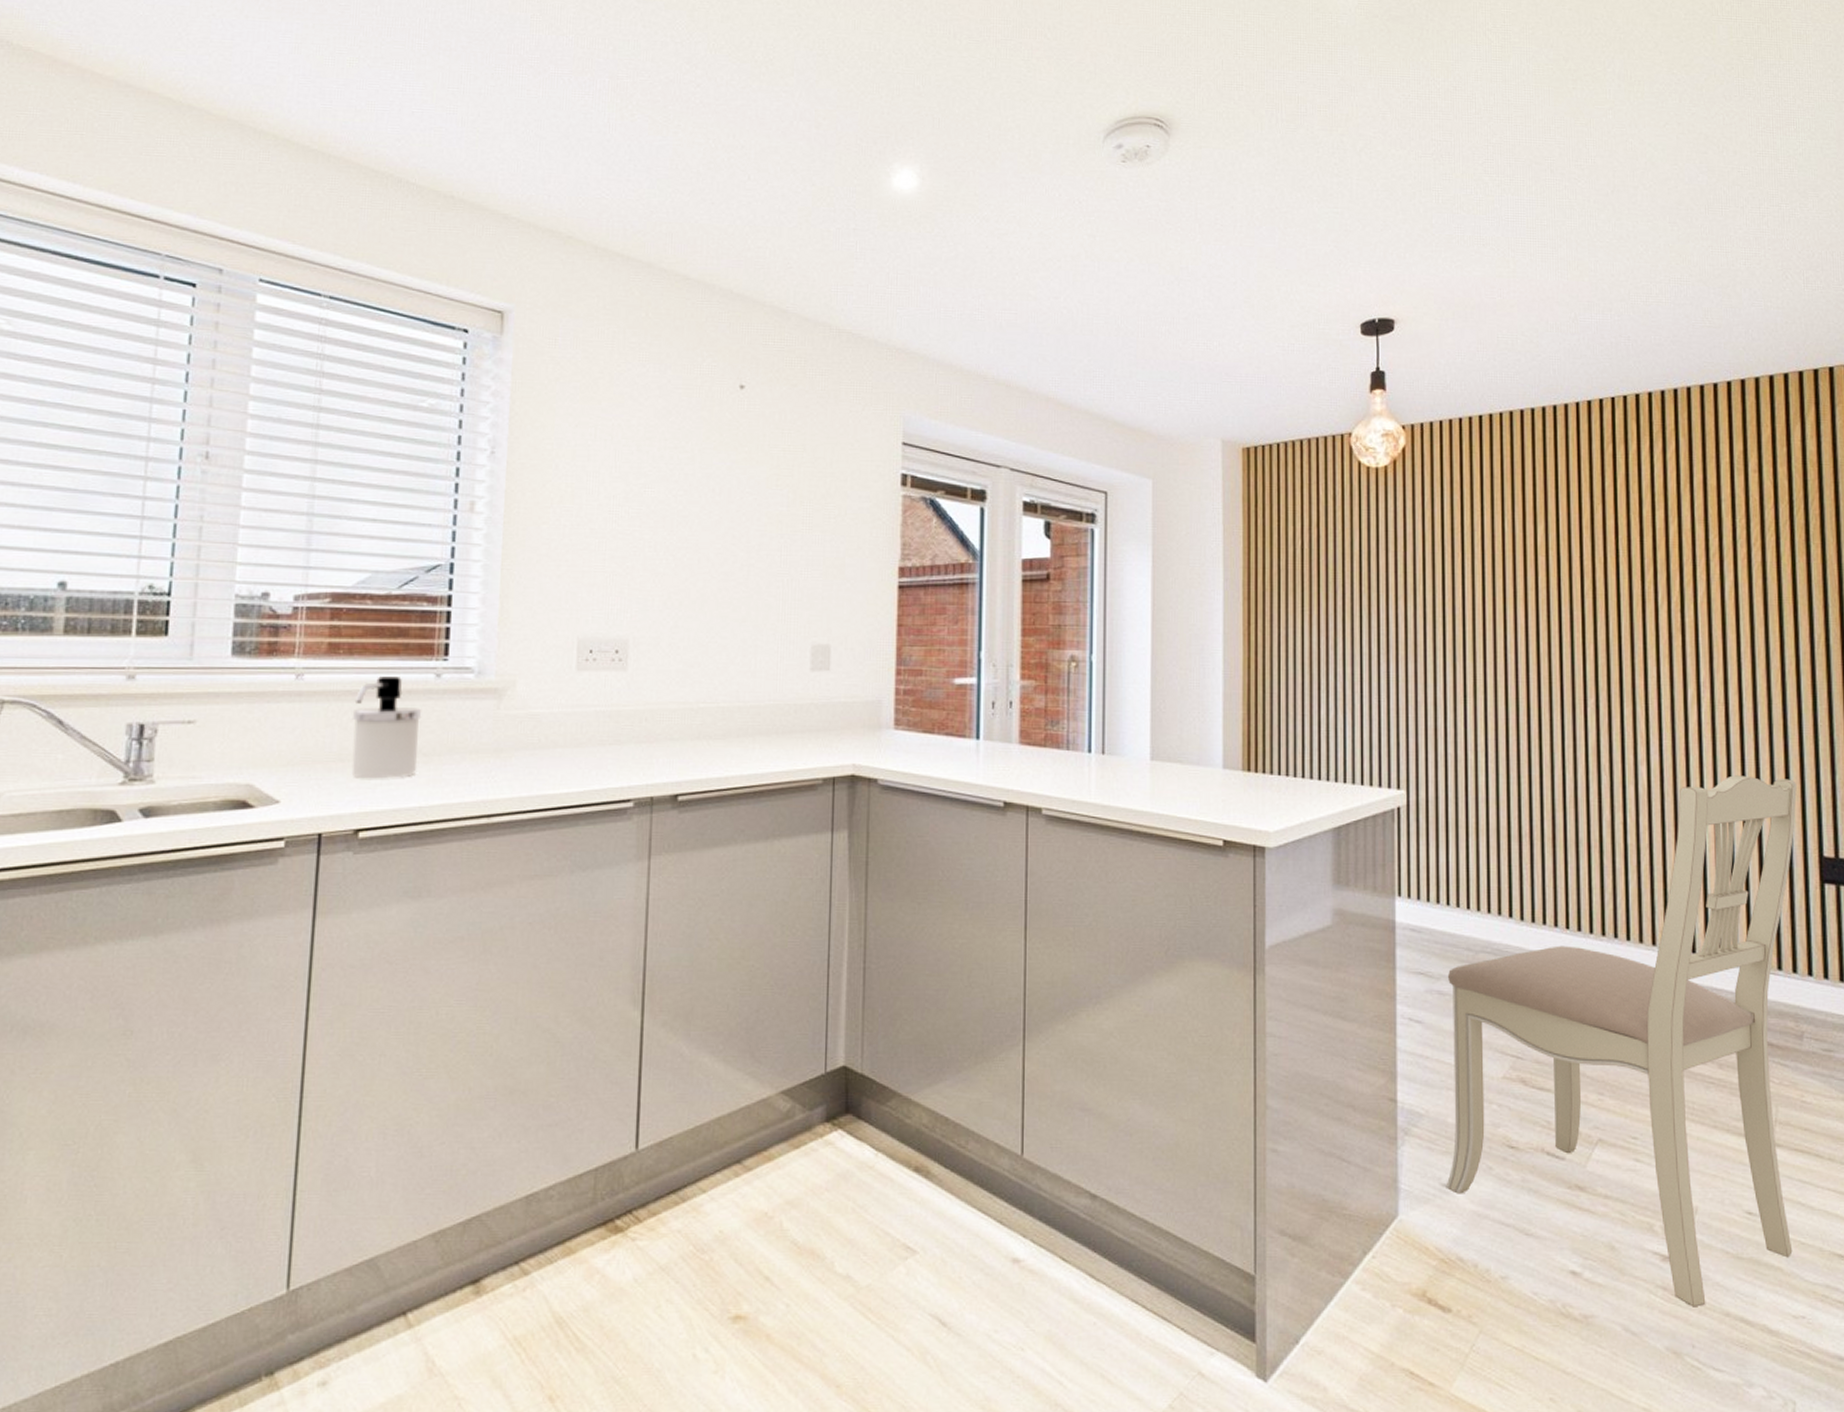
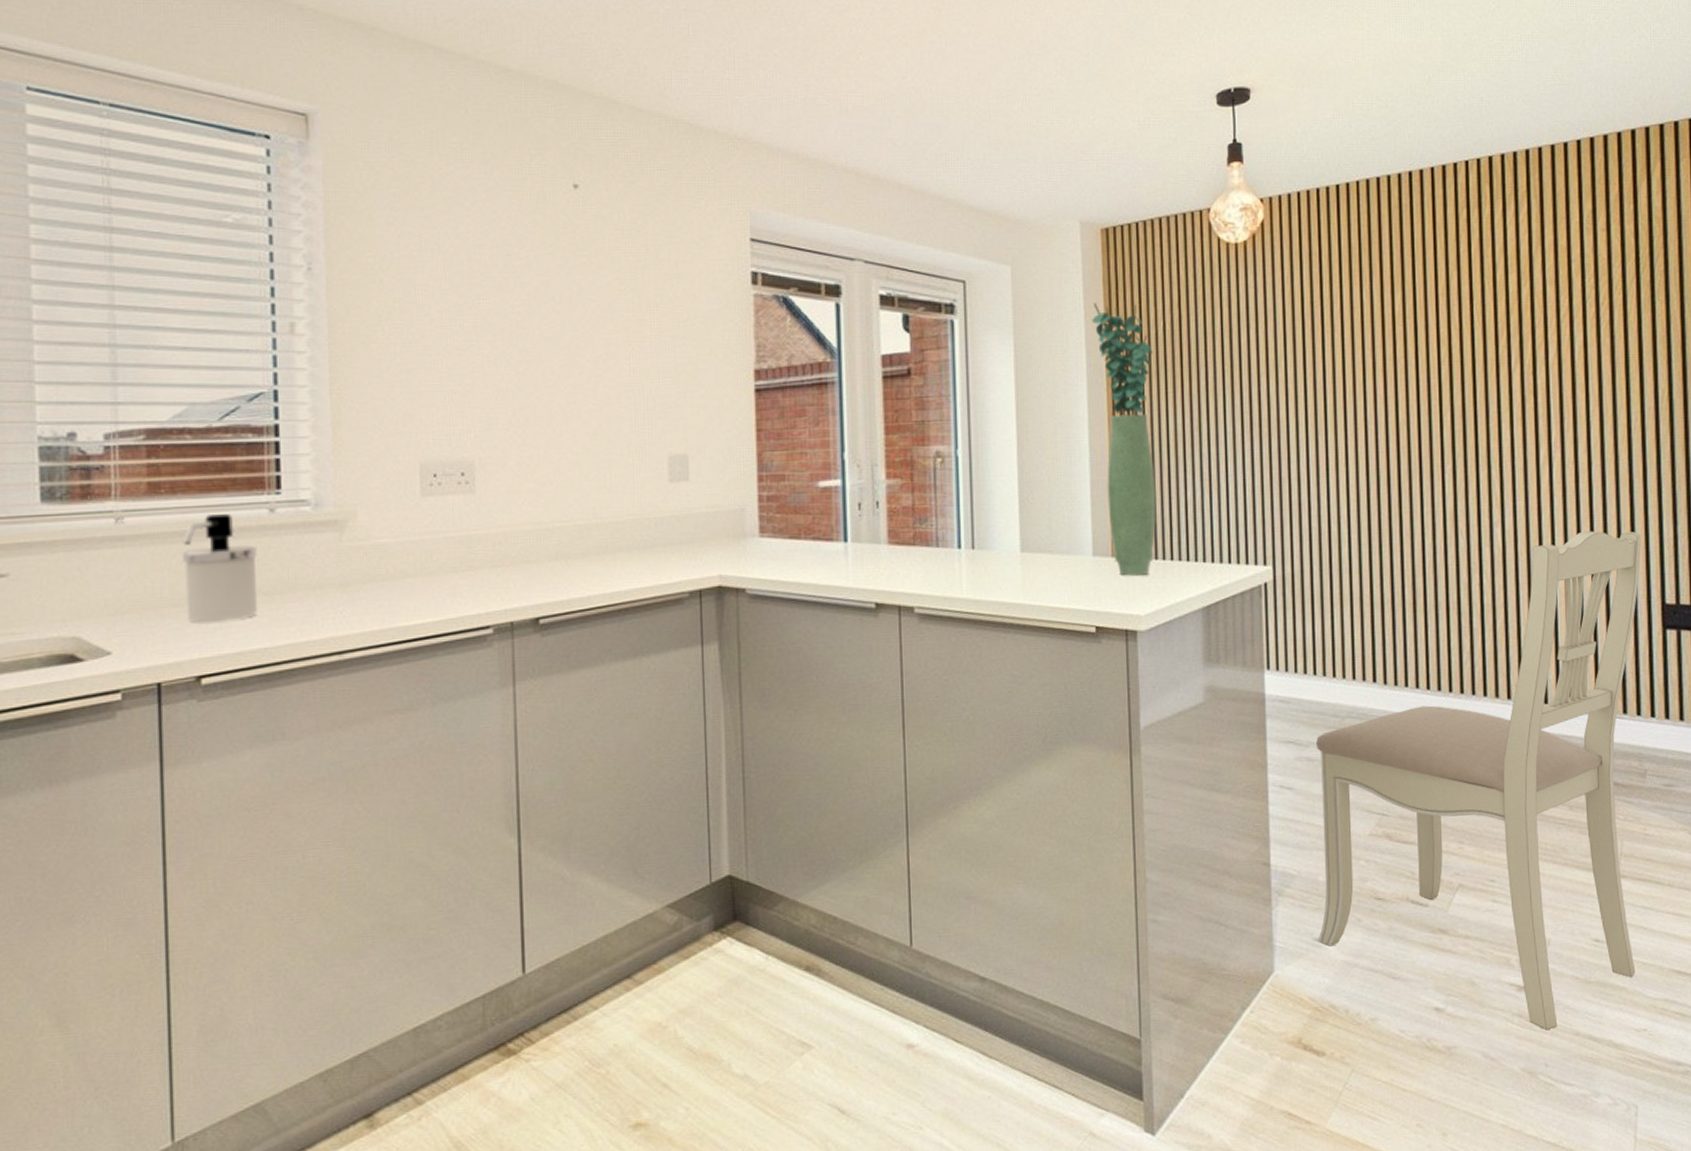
vase: none [1230,519,1290,791] -> present [1092,303,1157,576]

